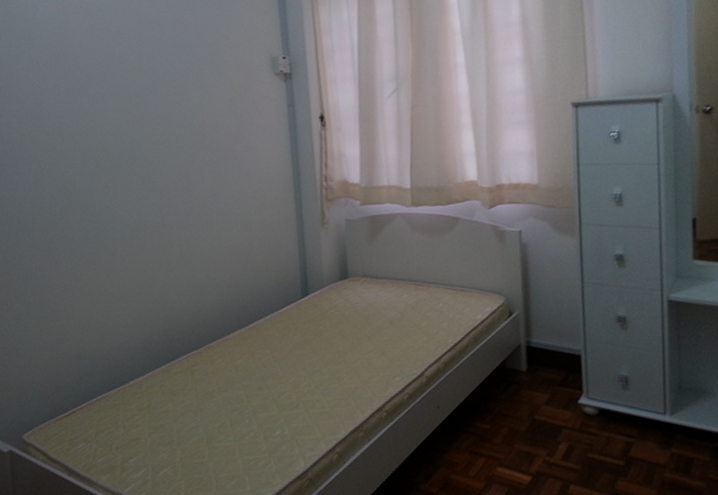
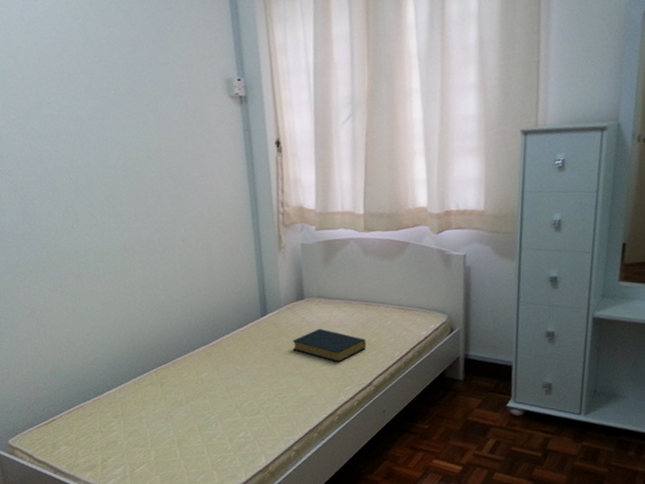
hardback book: none [335,310,417,350] -> present [292,328,367,363]

